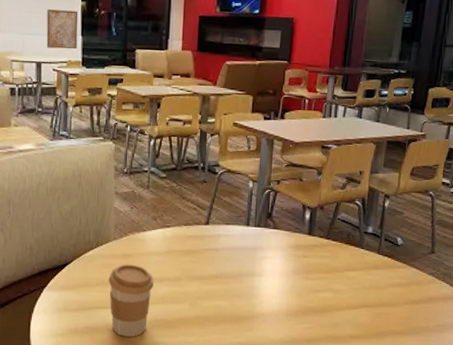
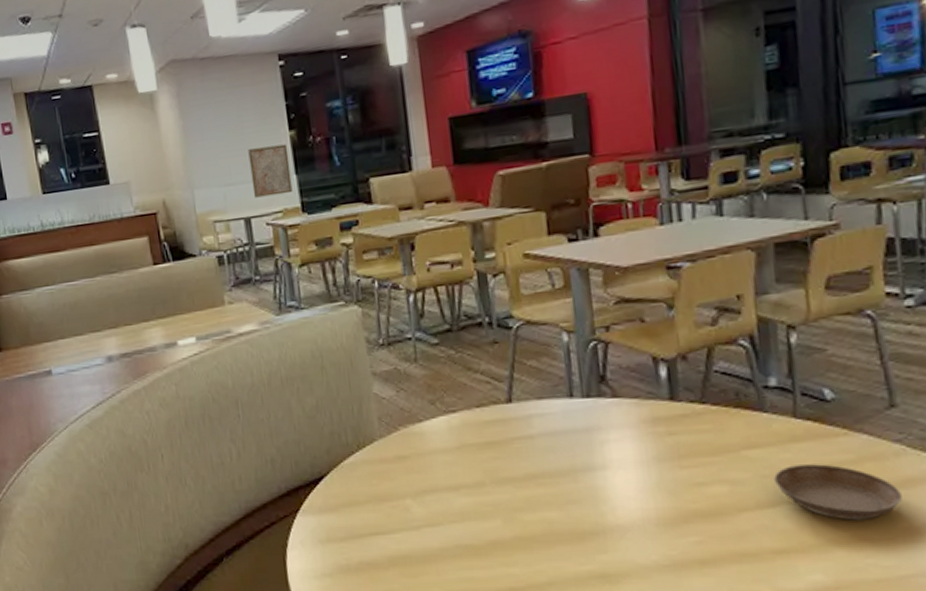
coffee cup: present [108,264,154,337] -> none [381,469,446,572]
saucer: none [360,284,427,321] -> present [774,464,902,520]

